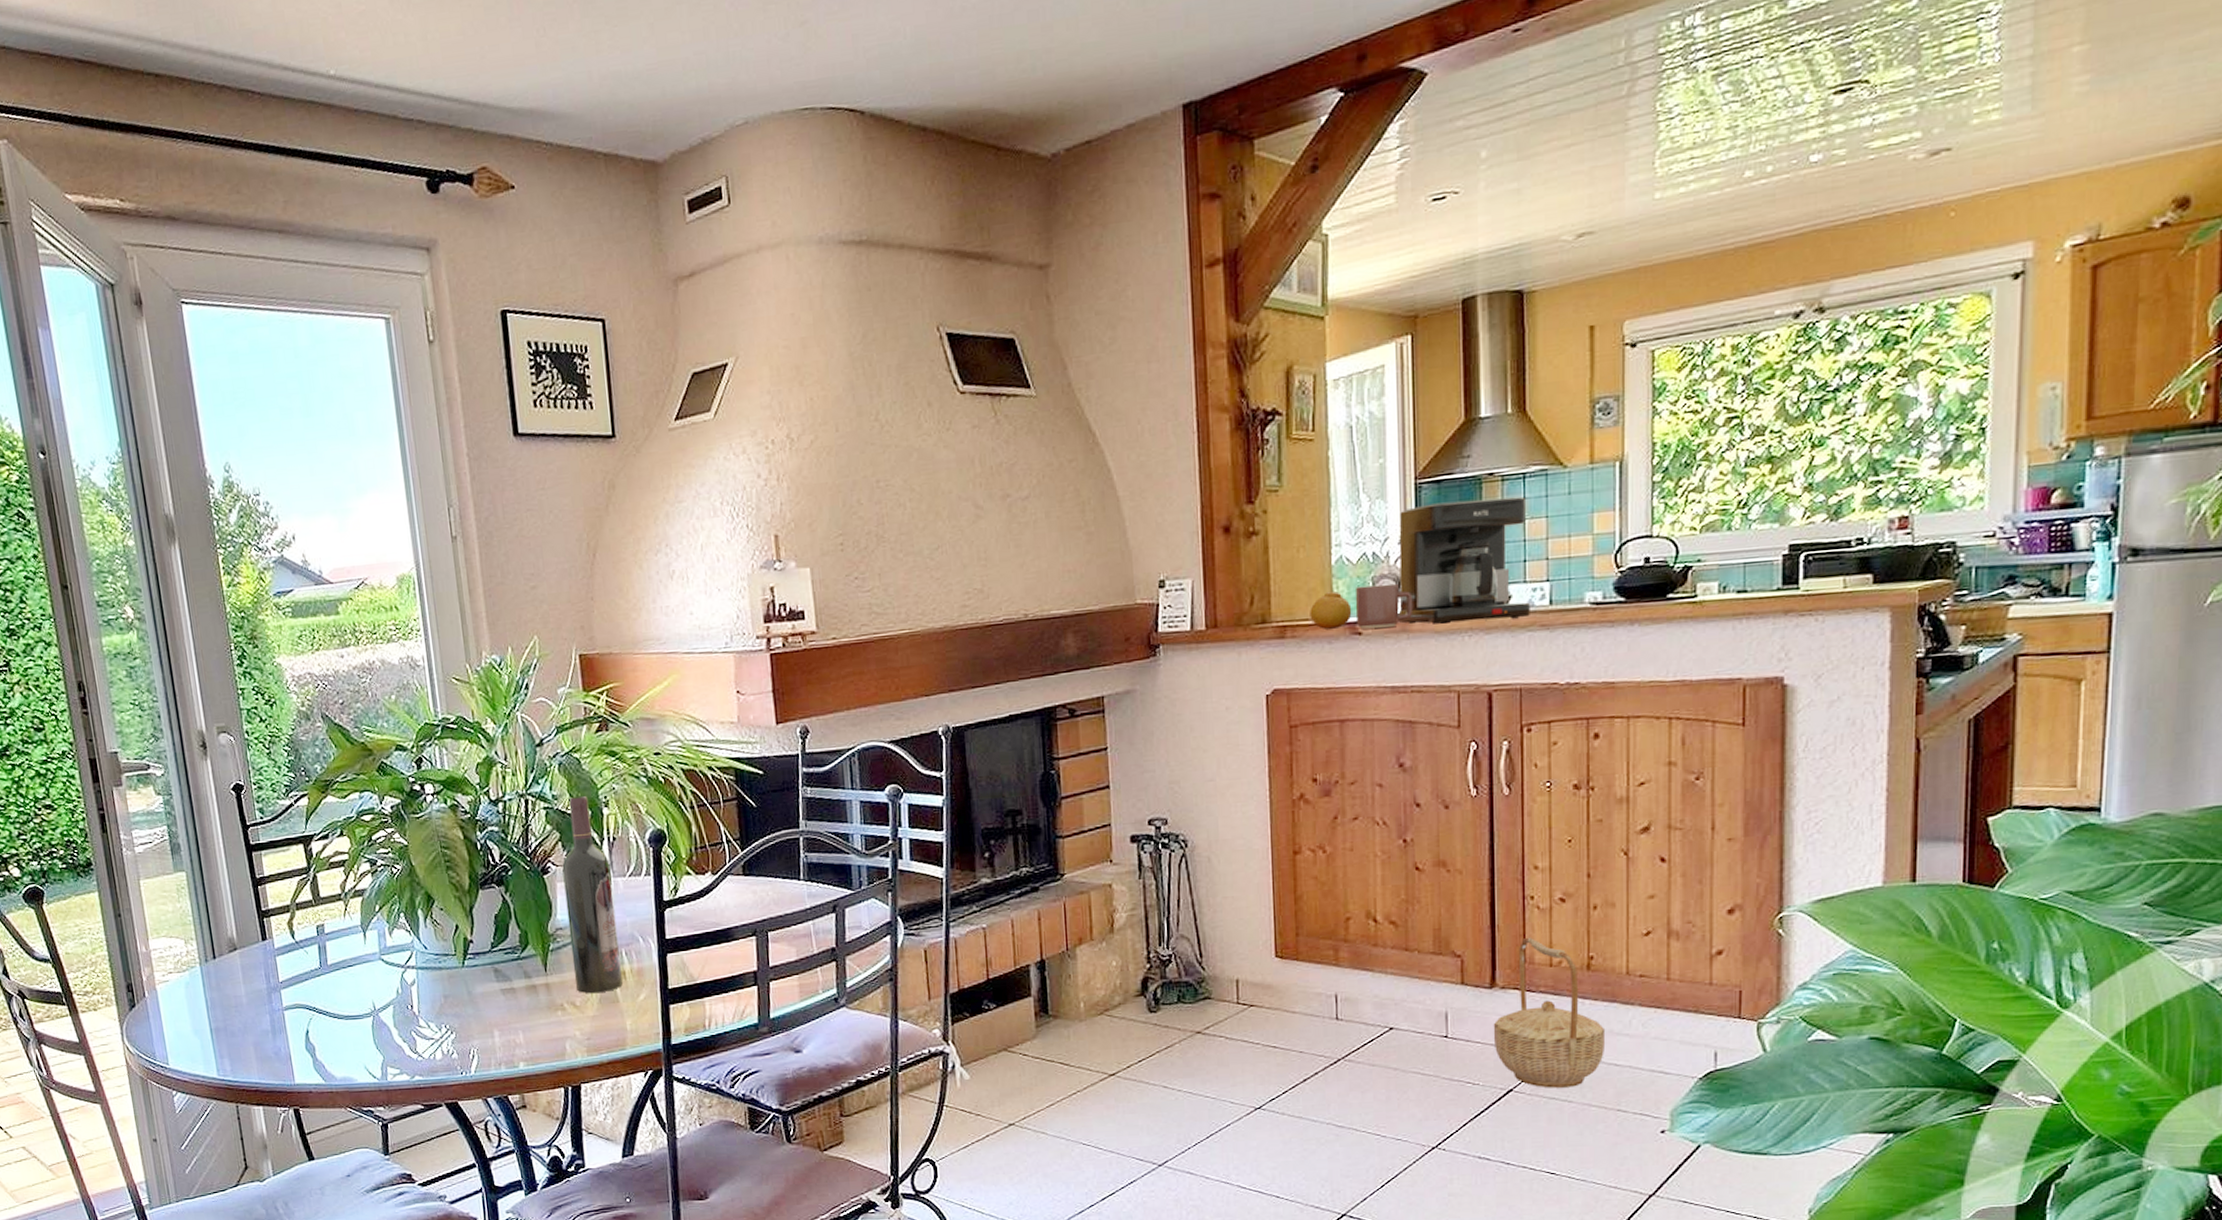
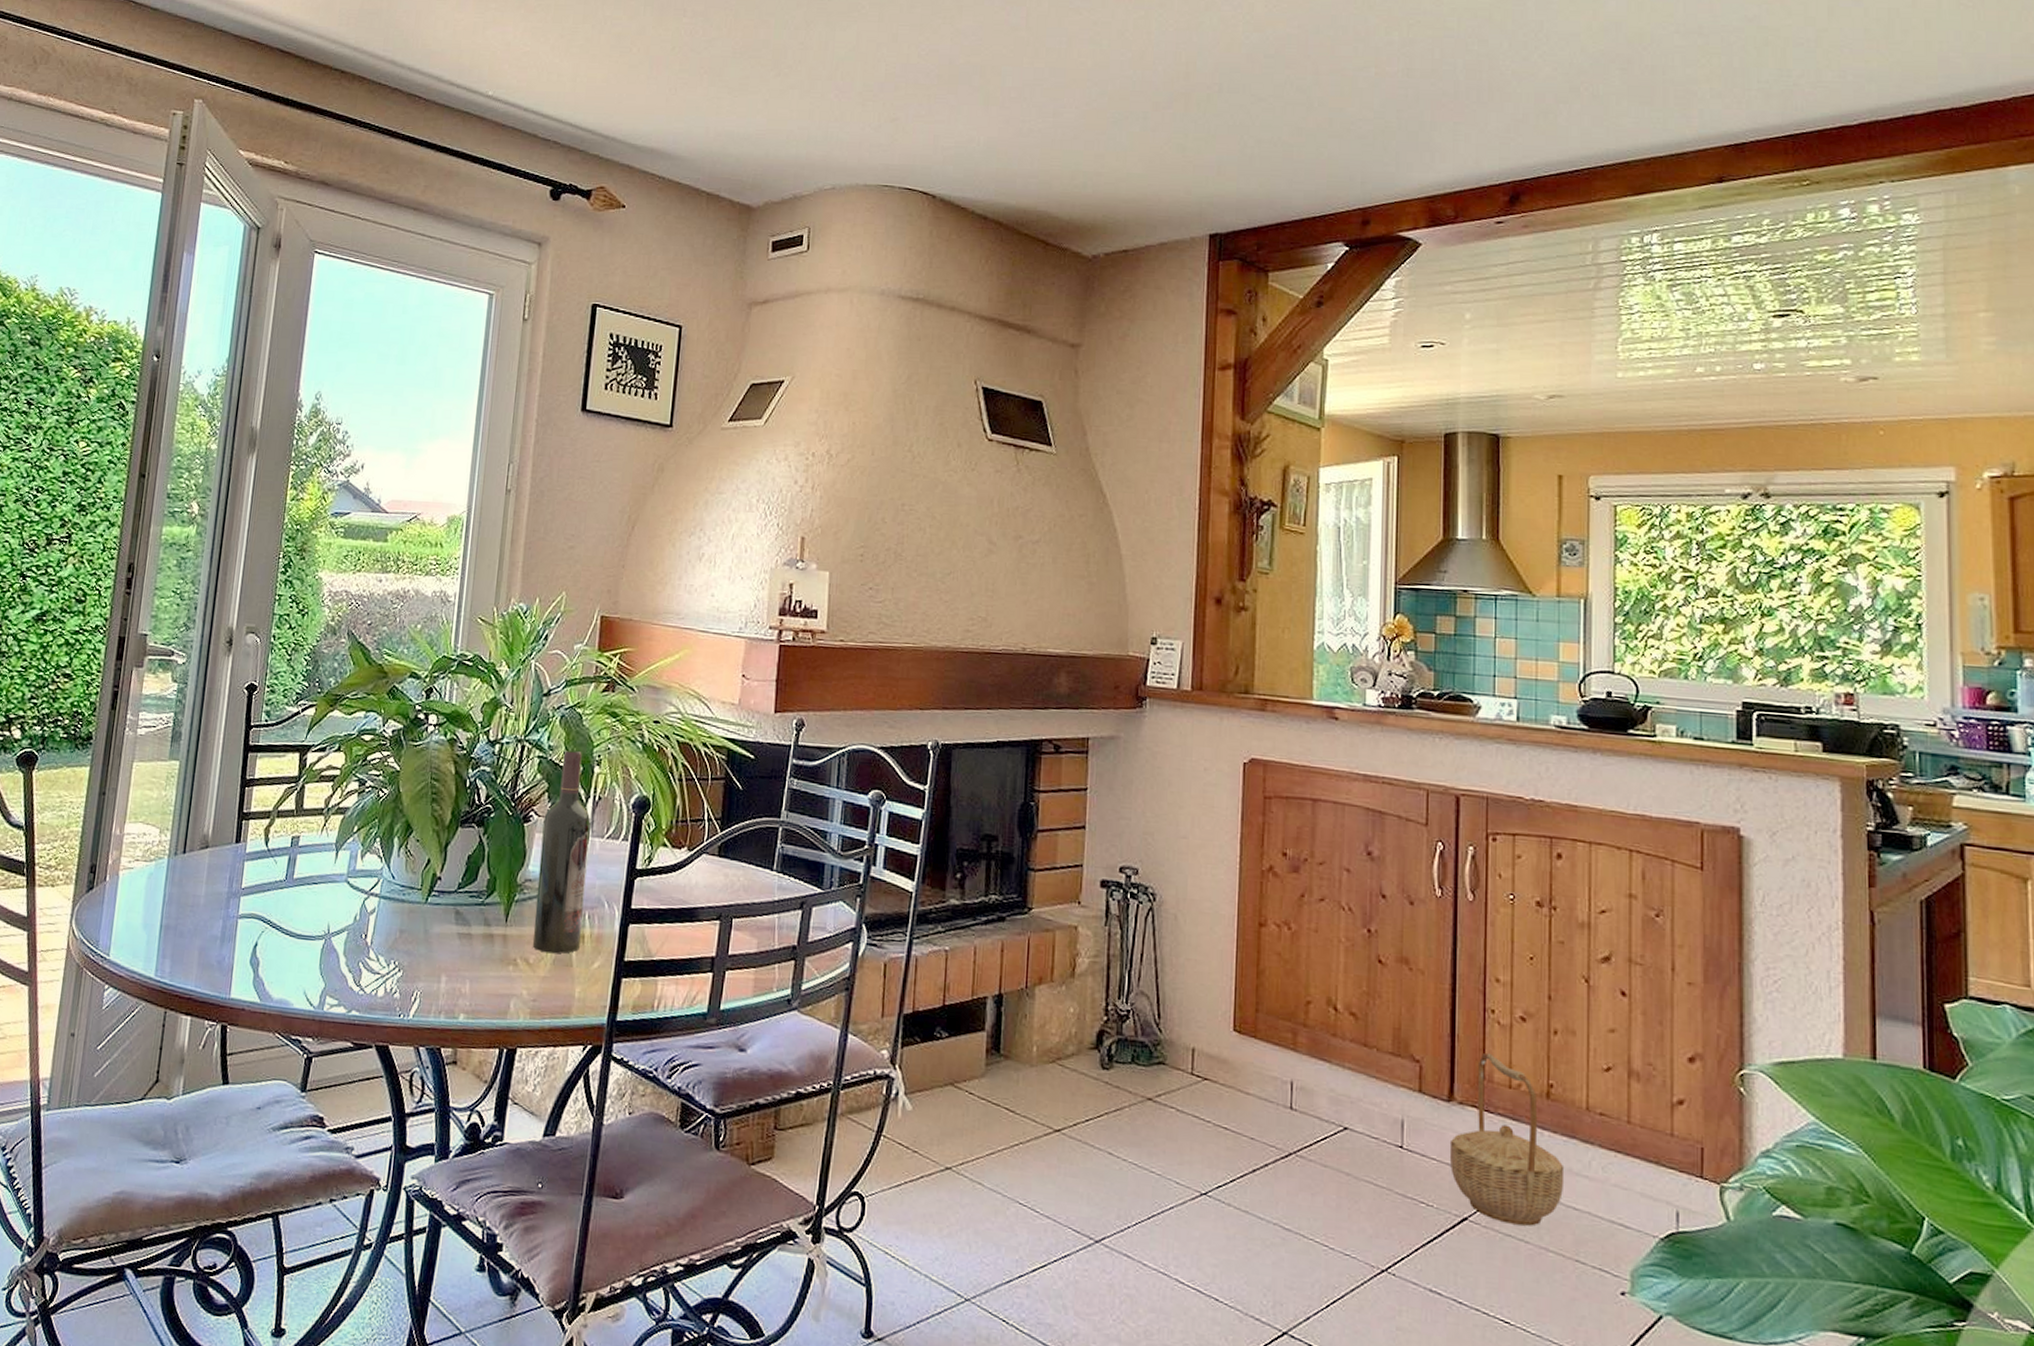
fruit: present [1310,591,1352,630] -> none [1290,673,1330,710]
mug: present [1355,583,1414,630] -> none [1333,674,1388,718]
coffee maker: present [1399,496,1530,624] -> none [1374,608,1498,730]

